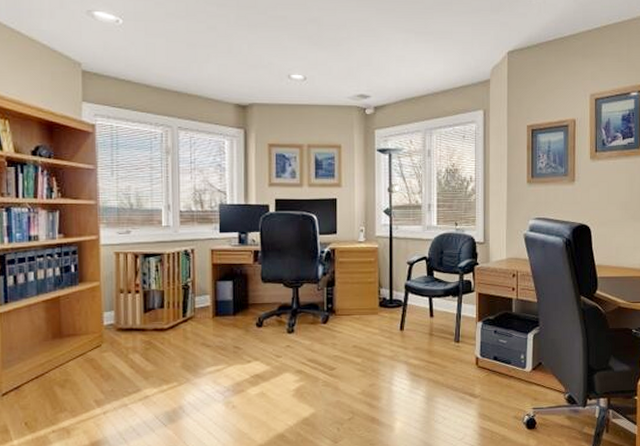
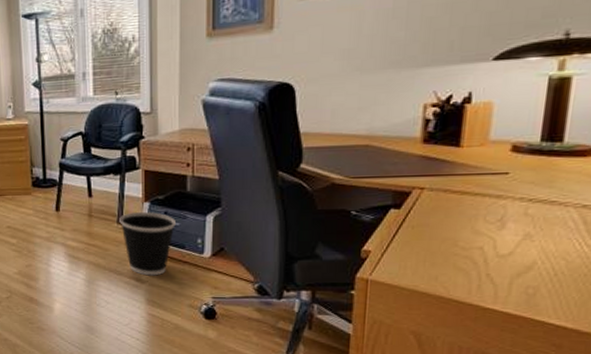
wastebasket: none [456,331,503,391] -> present [119,212,176,276]

